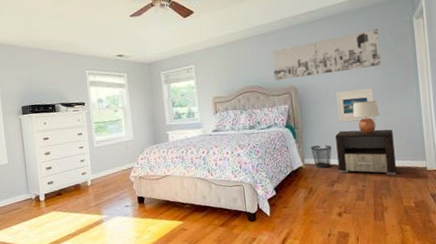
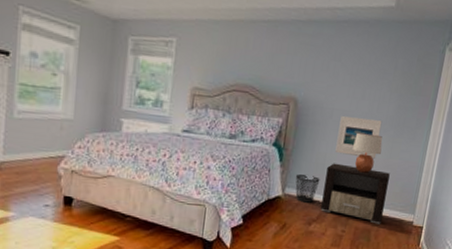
wall art: present [271,29,382,81] -> none [273,45,407,96]

